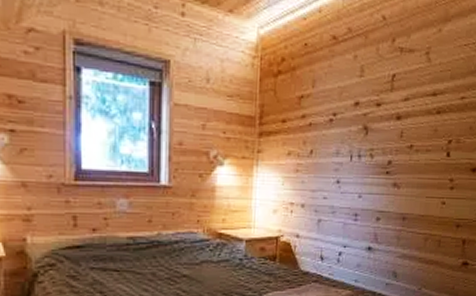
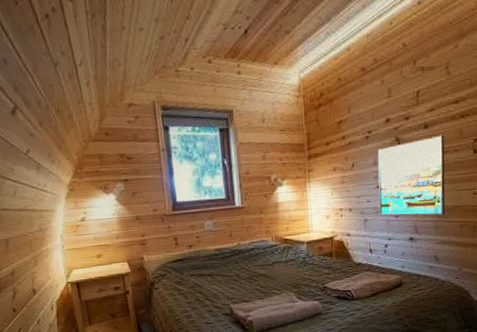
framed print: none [336,130,417,224] -> present [377,134,445,216]

